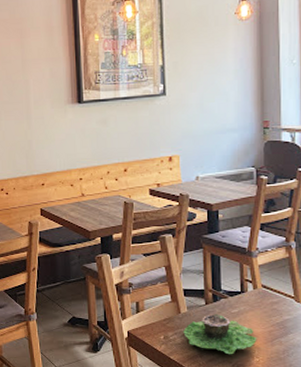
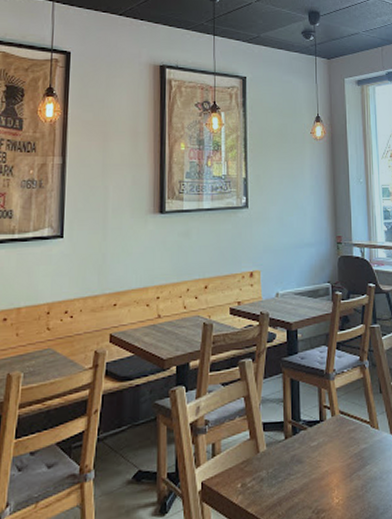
succulent planter: present [183,313,257,355] -> none [262,449,336,499]

